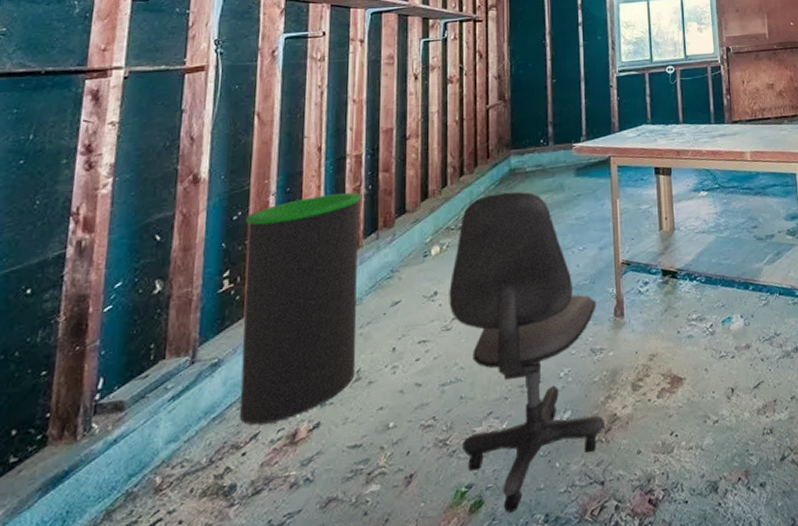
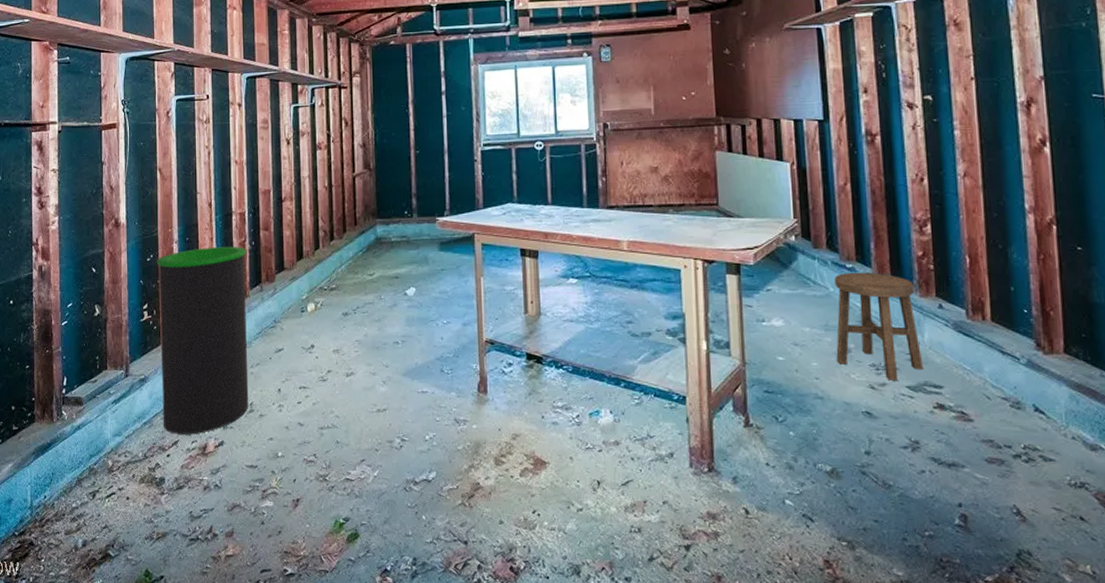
office chair: present [449,191,605,514] -> none [324,260,468,550]

